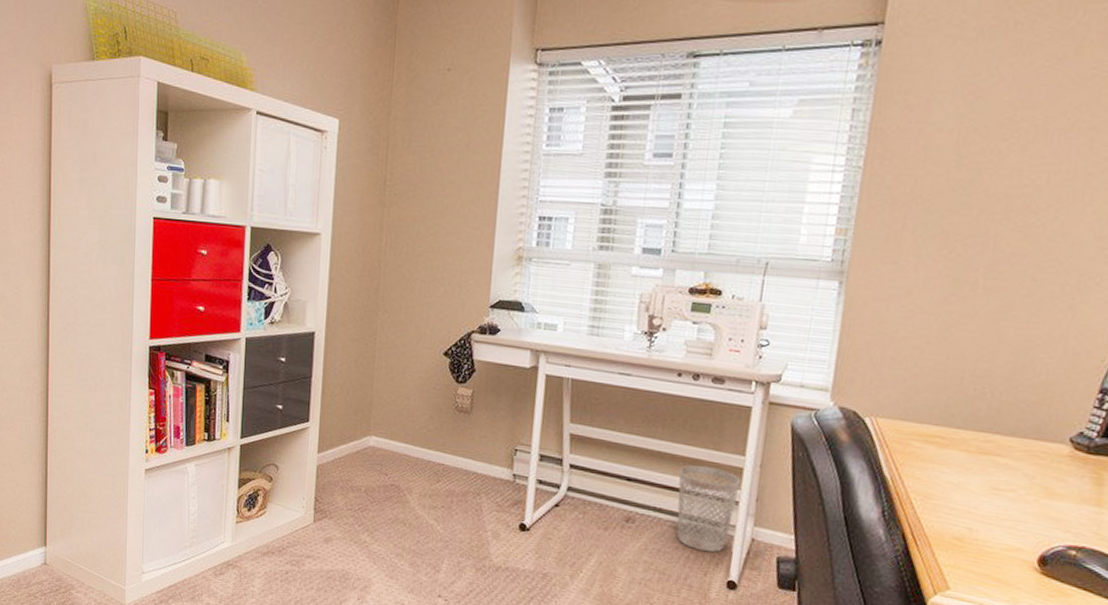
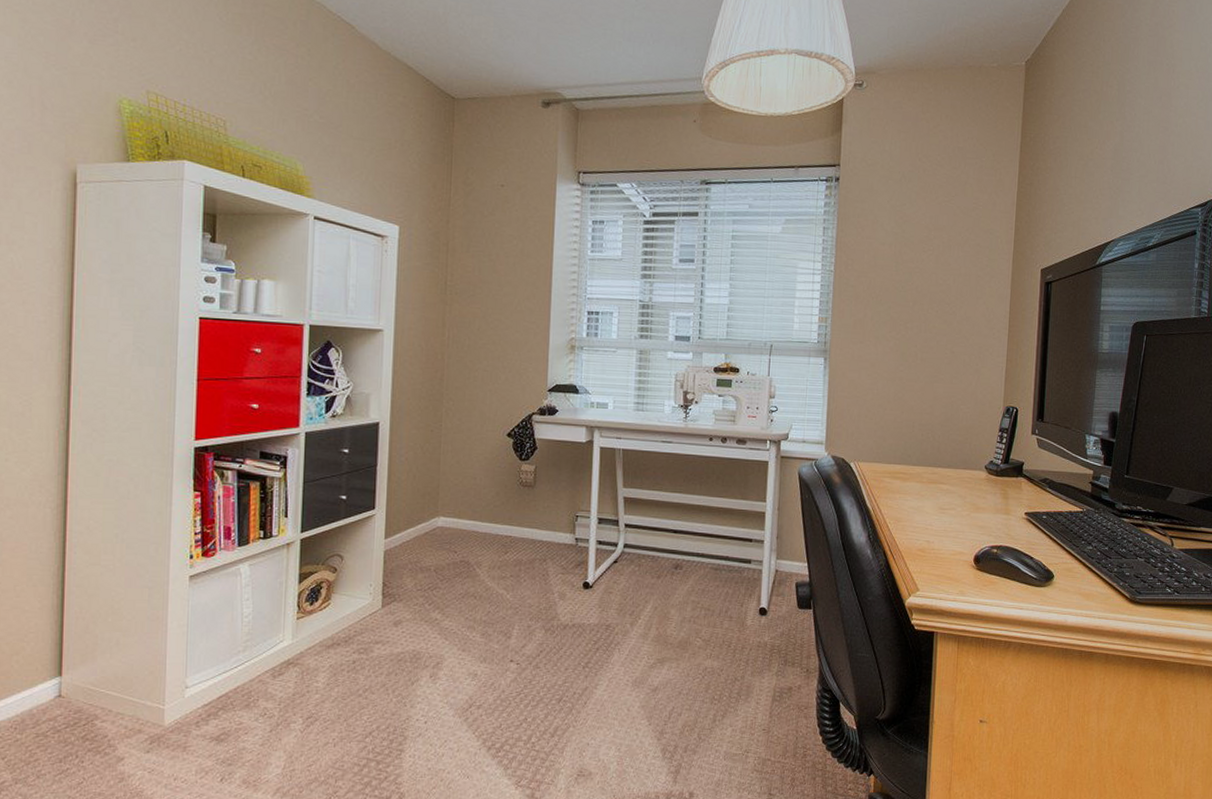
wastebasket: present [676,465,741,552] -> none [715,513,764,586]

